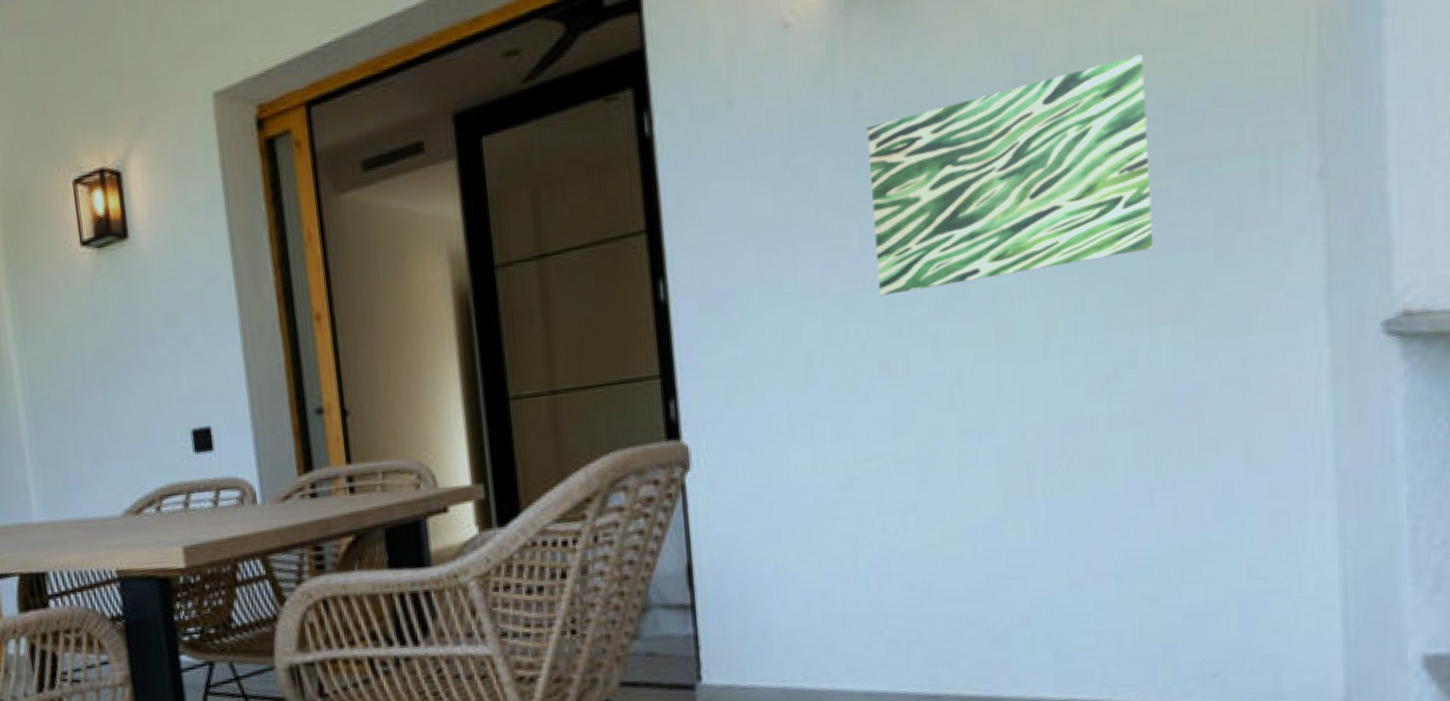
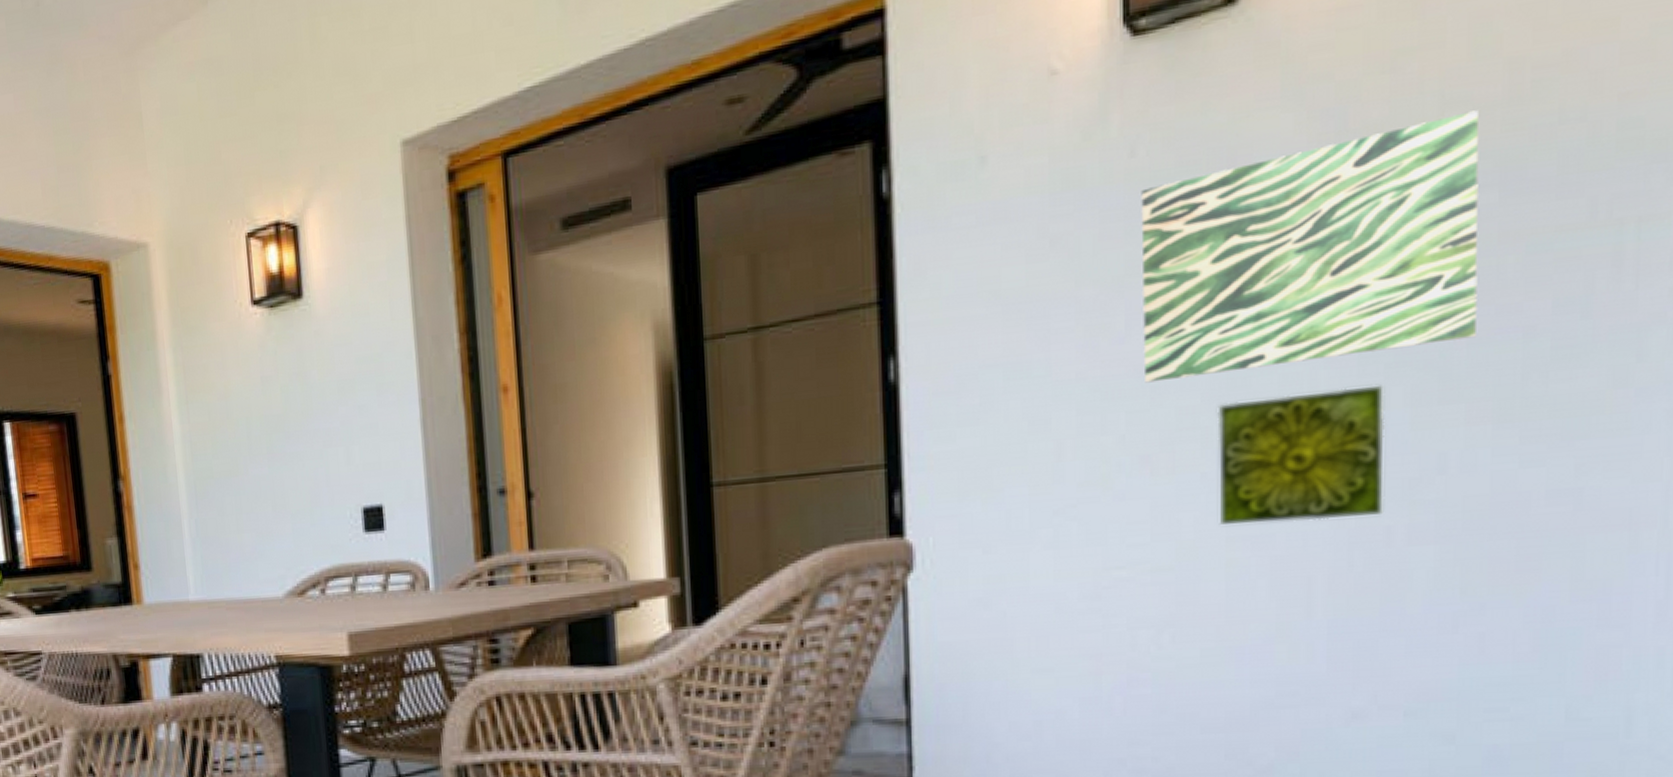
decorative tile: none [942,292,1086,419] -> present [1217,385,1385,525]

